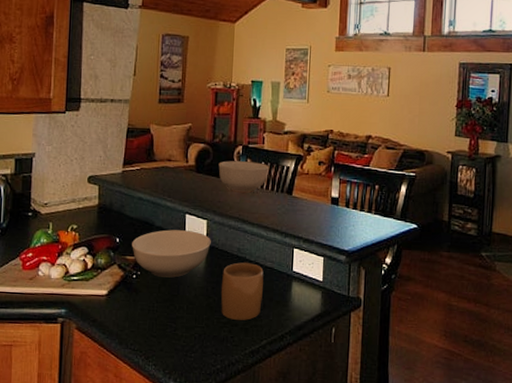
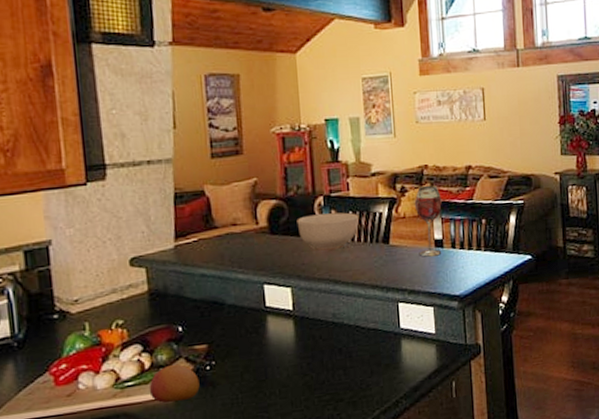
fruit: none [88,268,126,301] -> present [149,364,200,403]
bowl: present [132,229,211,278] -> none [199,302,300,363]
mug: present [220,262,264,321] -> none [317,327,370,396]
wineglass: none [316,148,342,212] -> present [414,185,442,257]

